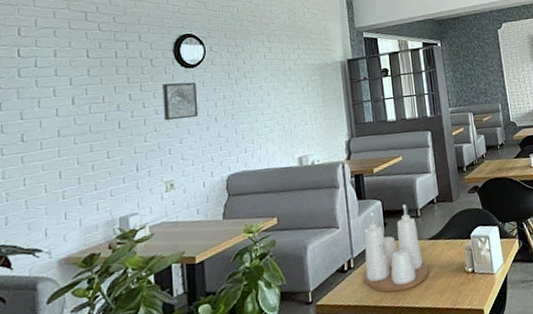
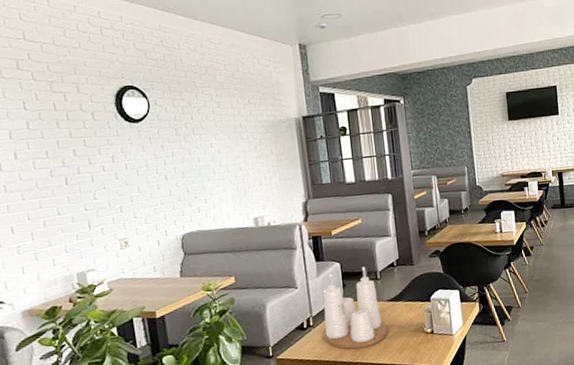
wall art: present [162,82,199,121] -> none [107,138,148,178]

